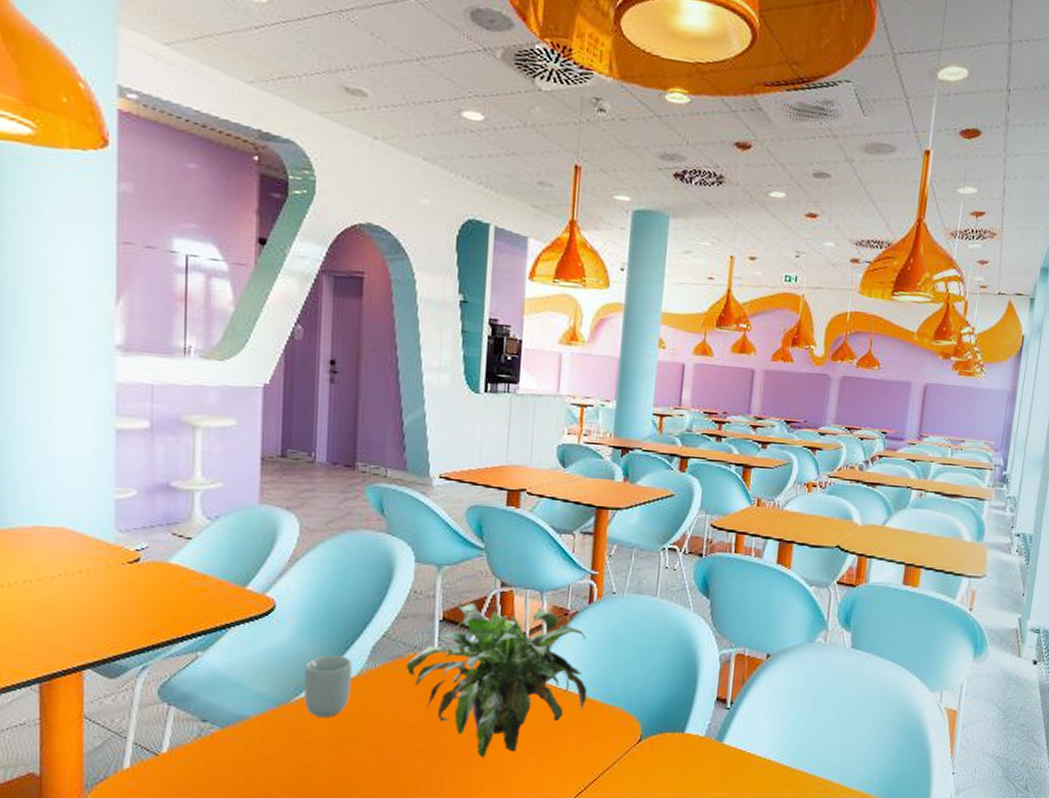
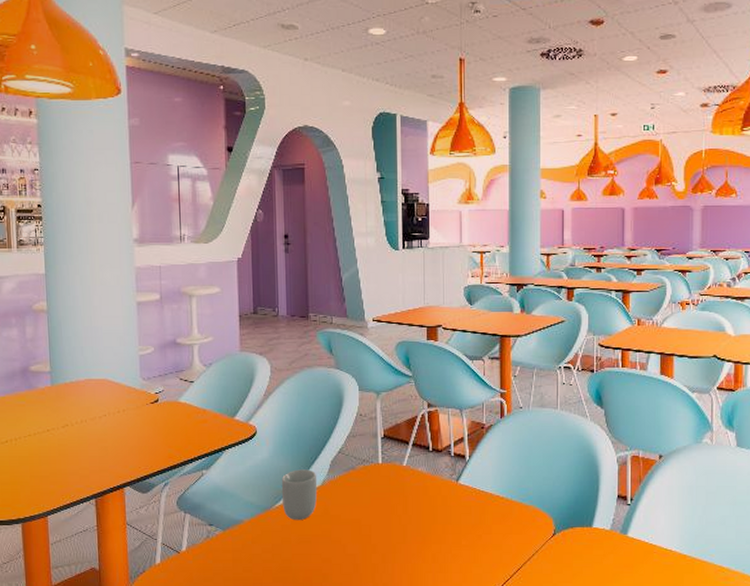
potted plant: present [405,603,588,759] -> none [358,422,506,553]

